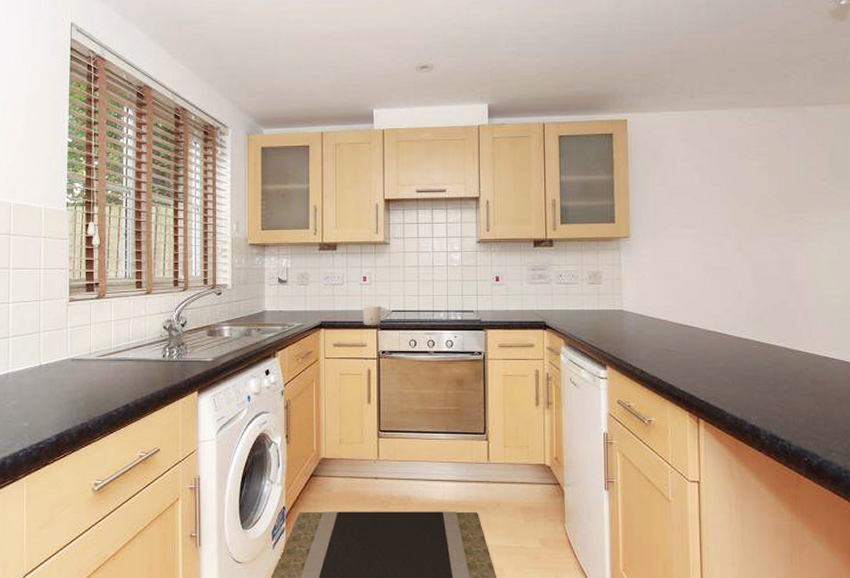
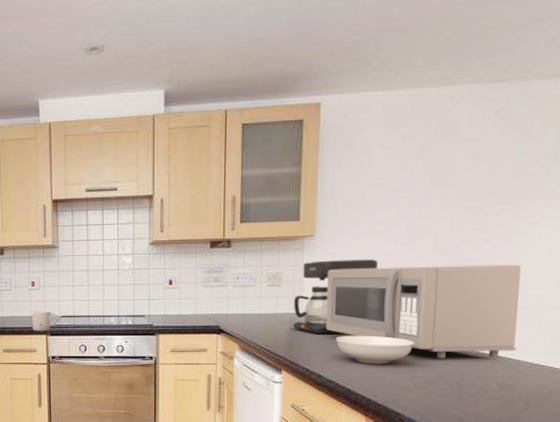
coffee maker: none [614,260,689,331] -> present [293,259,378,334]
microwave: none [644,266,822,355] -> present [325,264,521,359]
bowl: none [655,332,729,361] -> present [335,335,415,365]

